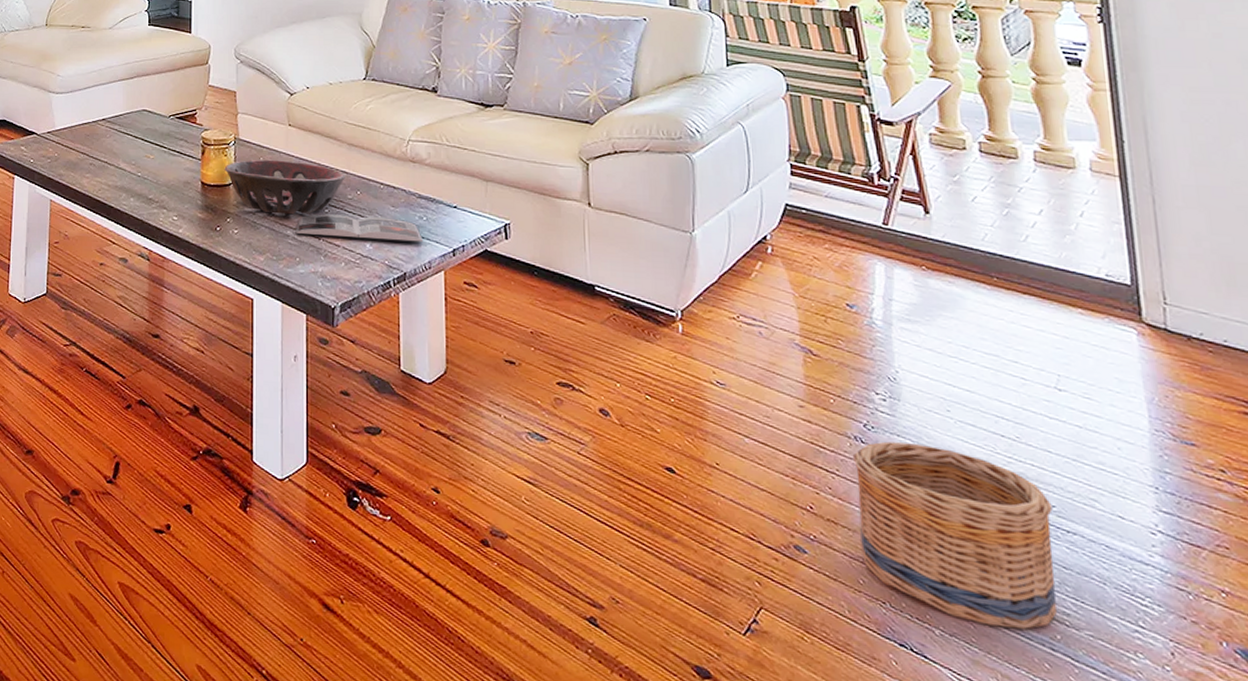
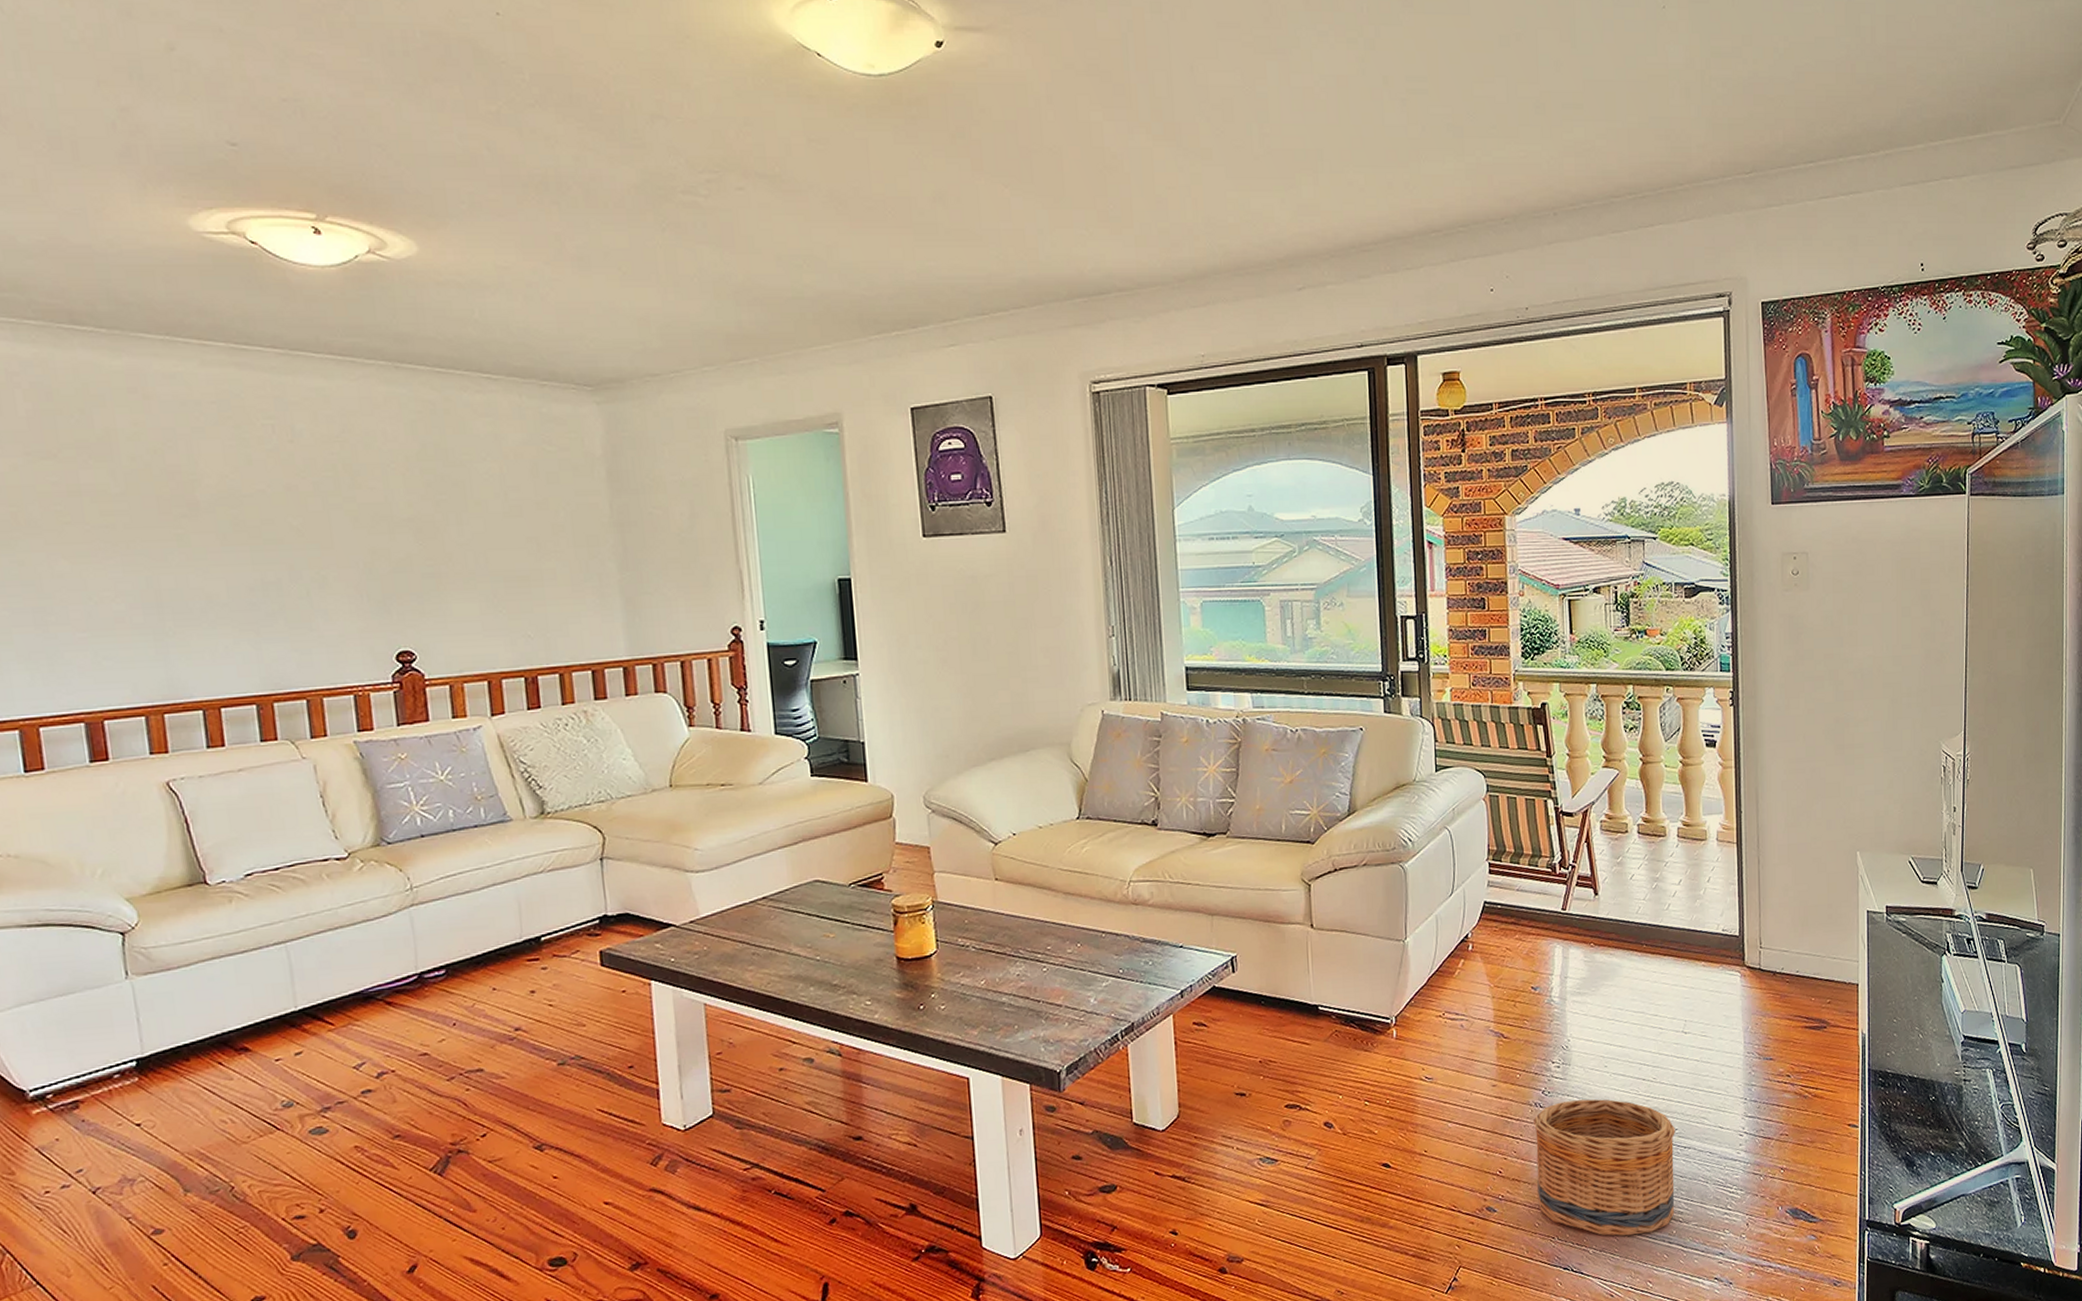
decorative bowl: present [224,159,347,215] -> none [923,919,1065,982]
magazine: present [296,214,423,243] -> none [1012,967,1149,999]

